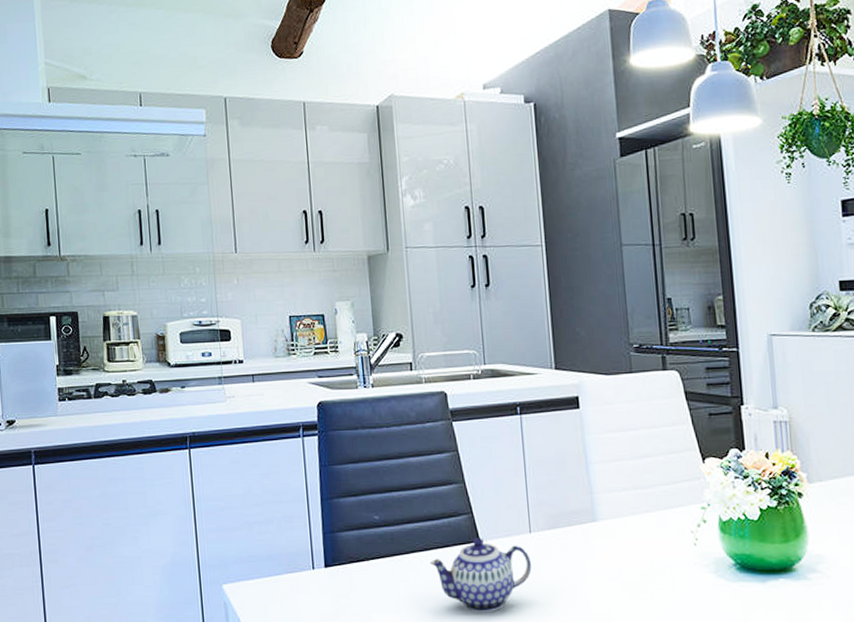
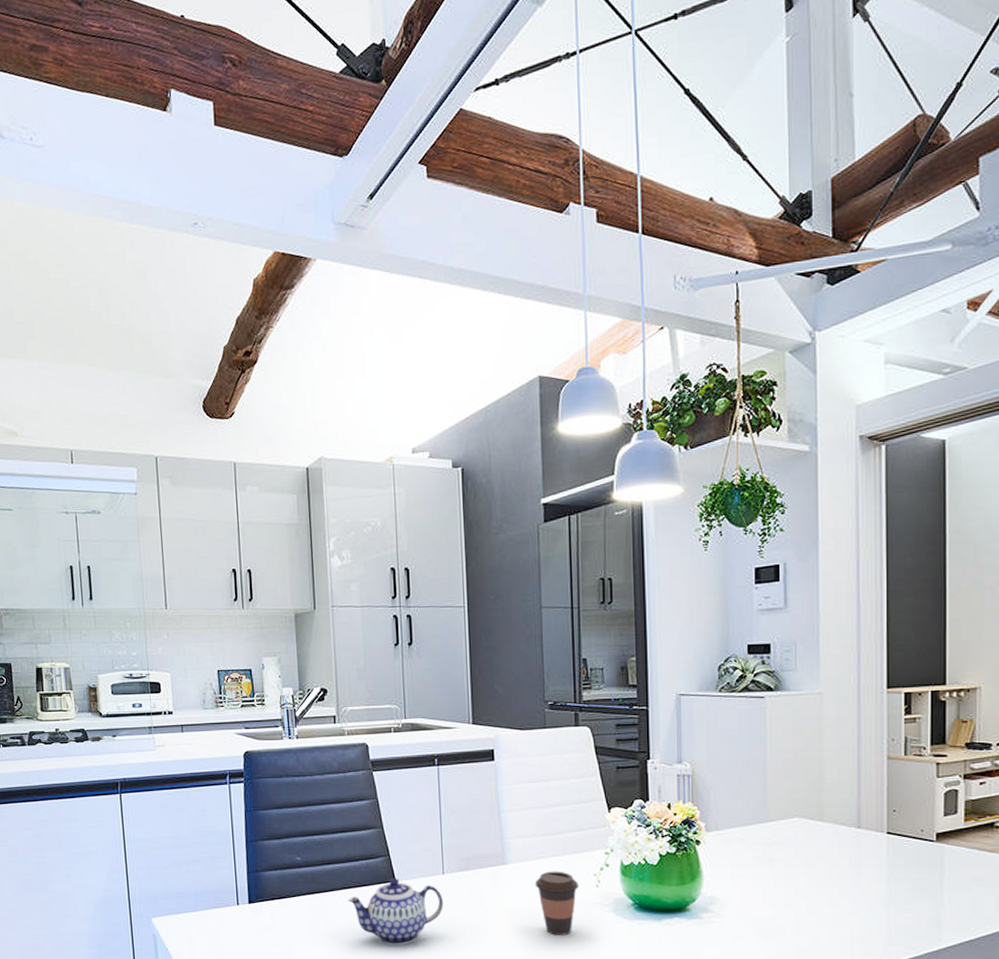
coffee cup: none [628,528,676,600] -> present [535,871,579,935]

